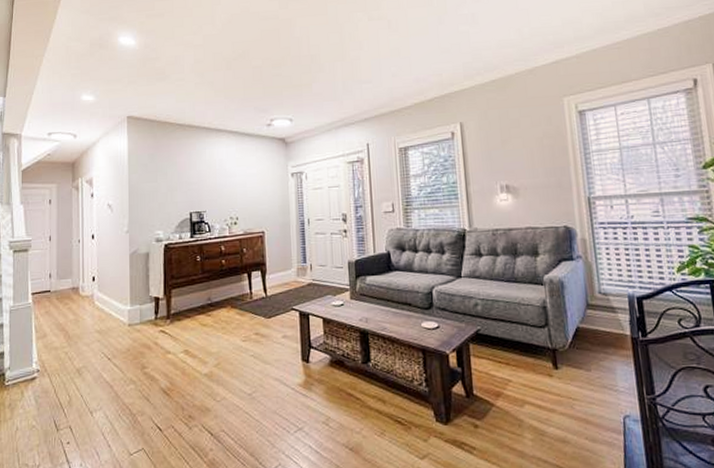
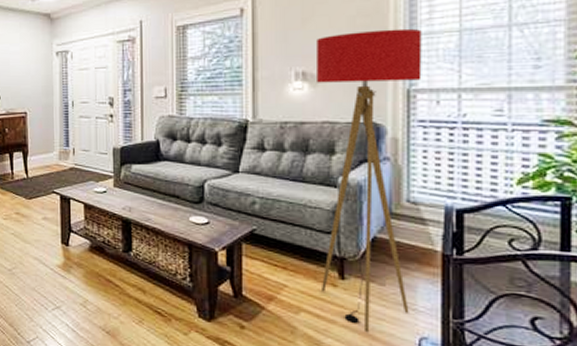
floor lamp: none [514,147,613,417] -> present [317,28,422,333]

